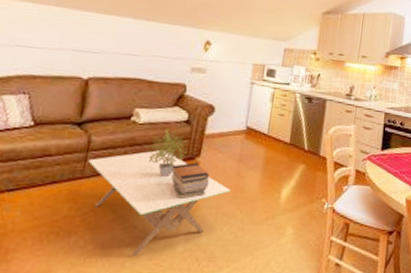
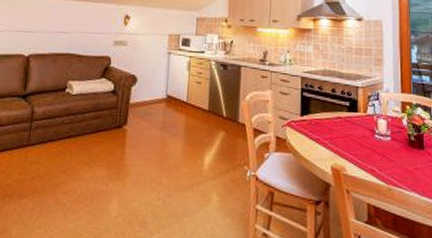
coffee table: present [88,150,231,256] -> none [32,119,157,219]
potted plant: present [148,130,188,178] -> none [82,100,115,145]
book stack: present [170,162,210,200] -> none [102,130,137,166]

